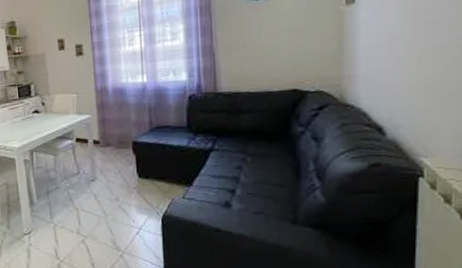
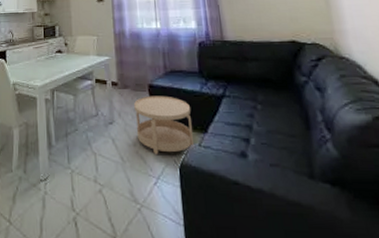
side table: none [117,152,178,207] -> present [134,95,195,154]

